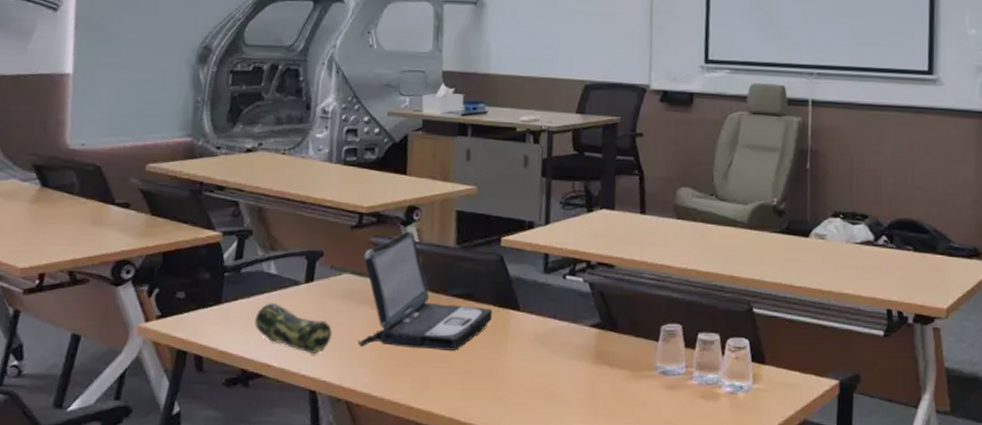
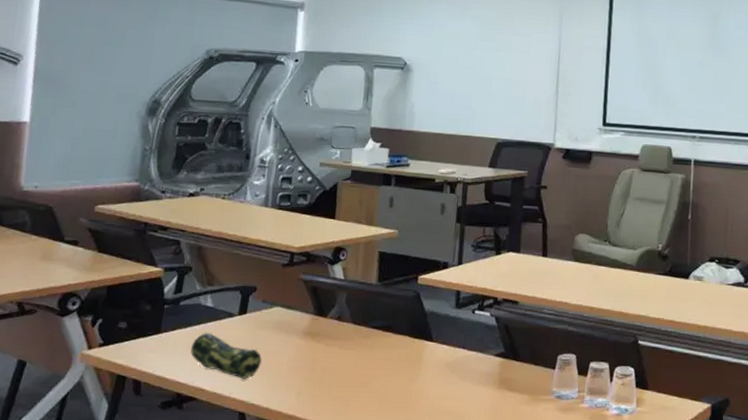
laptop: present [357,230,492,351] -> none [285,268,408,377]

